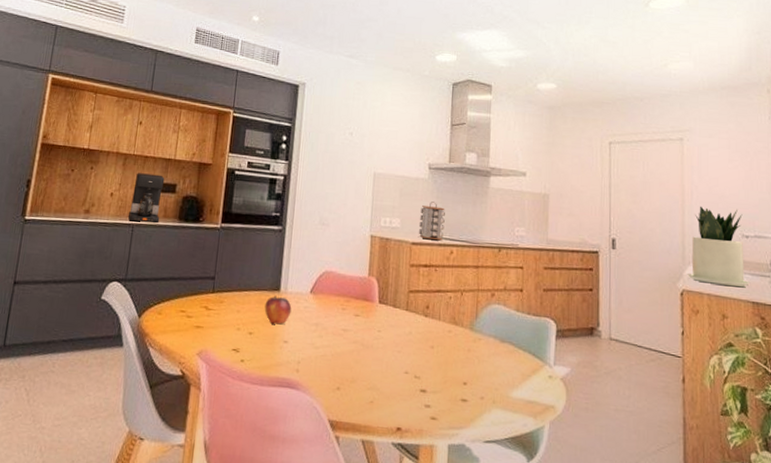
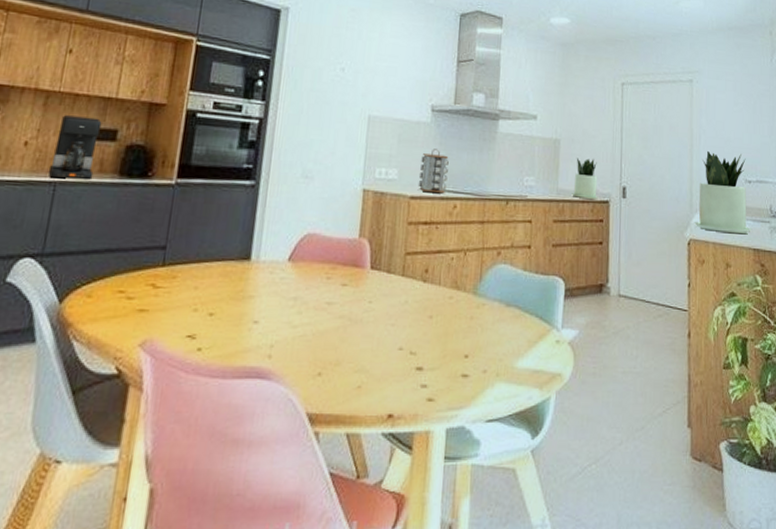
fruit: present [264,296,292,325] -> none [229,266,265,301]
planter: none [561,211,587,250] -> present [572,158,598,200]

